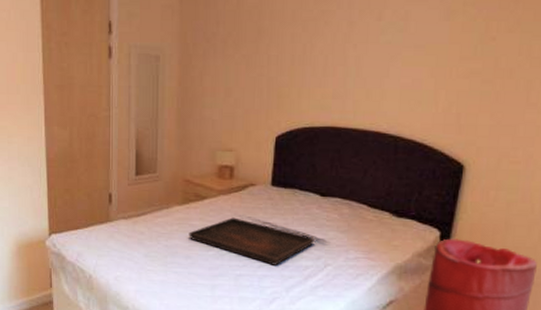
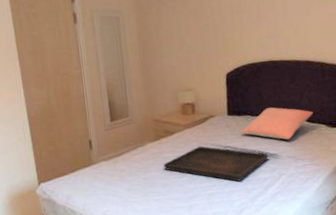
pillow: none [284,183,377,225] -> present [240,107,313,140]

